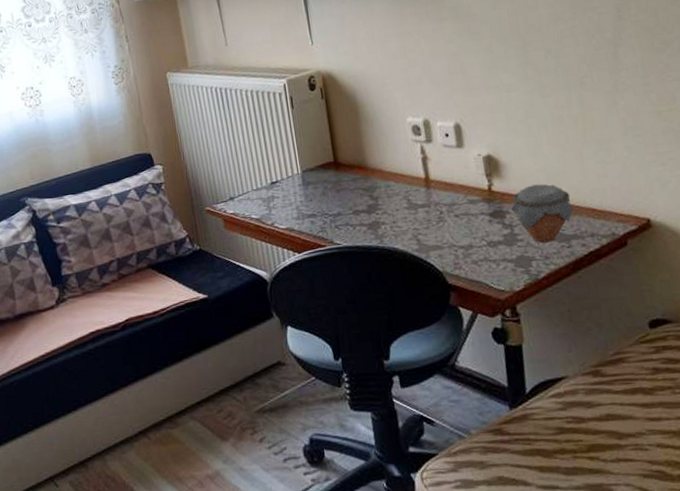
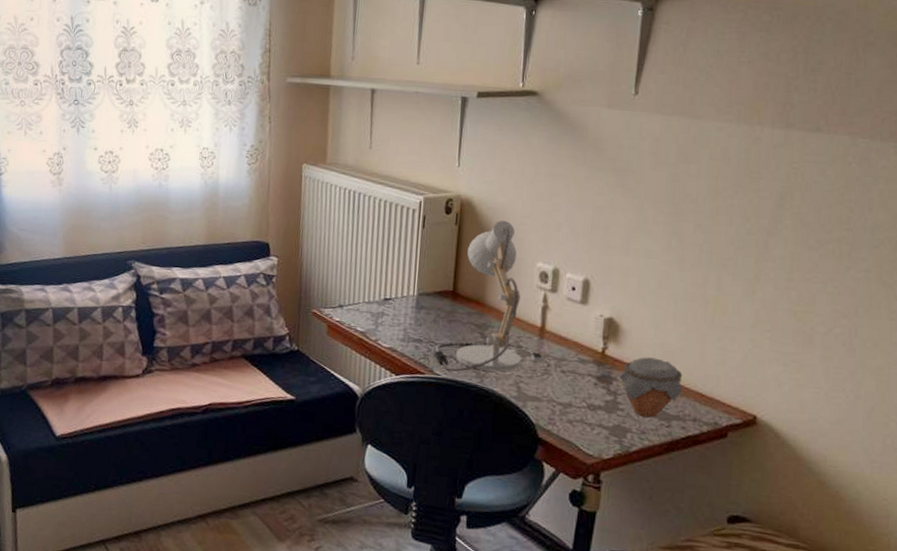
desk lamp: none [329,85,435,239] -> present [434,220,543,372]

